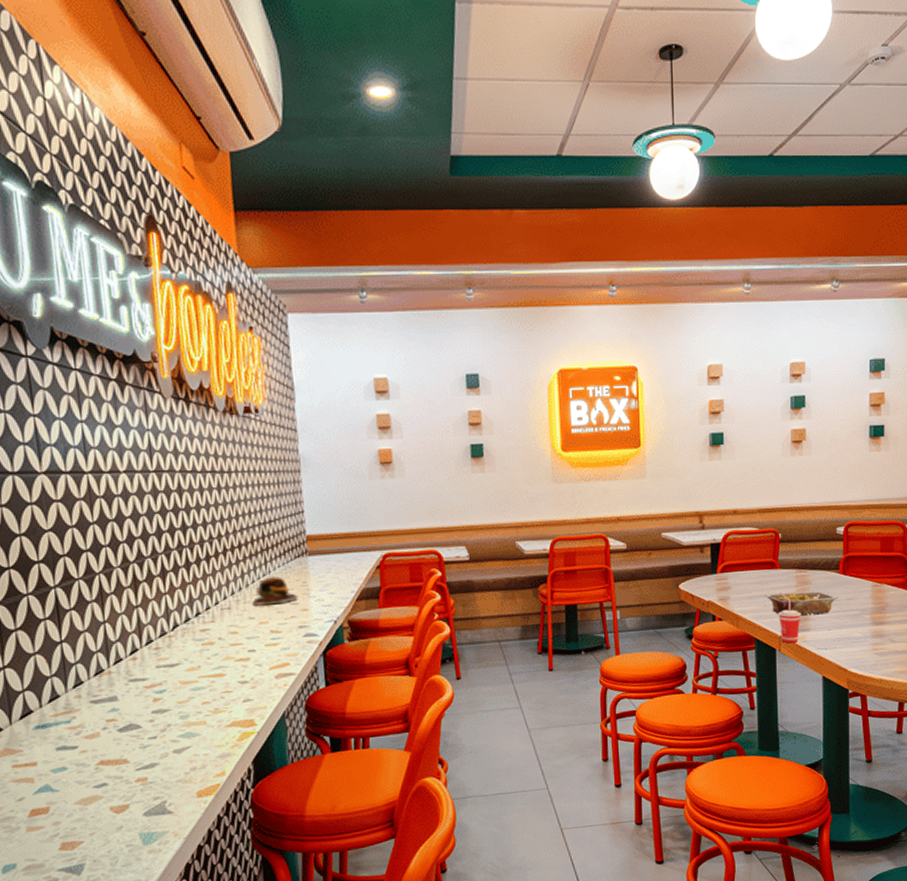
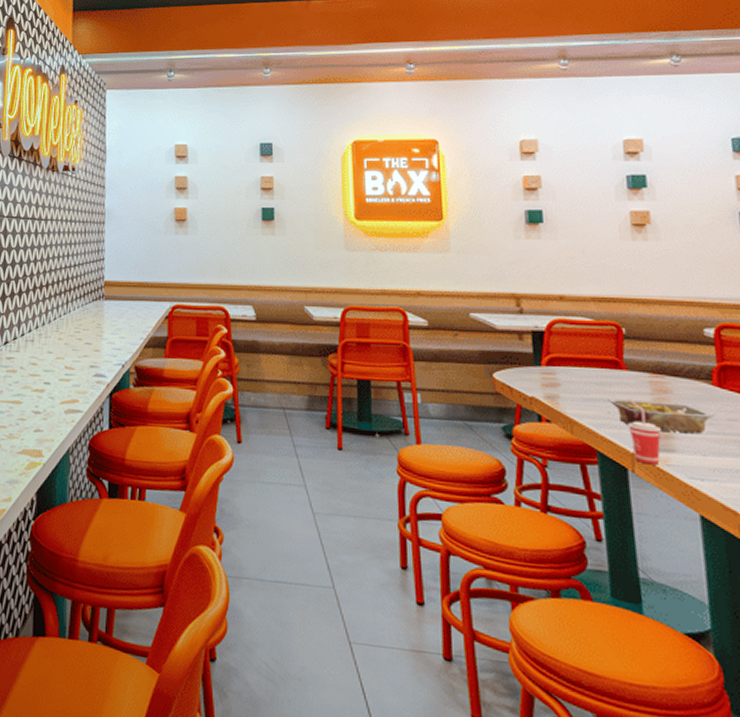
burger: present [253,576,298,606] -> none [53,316,92,342]

